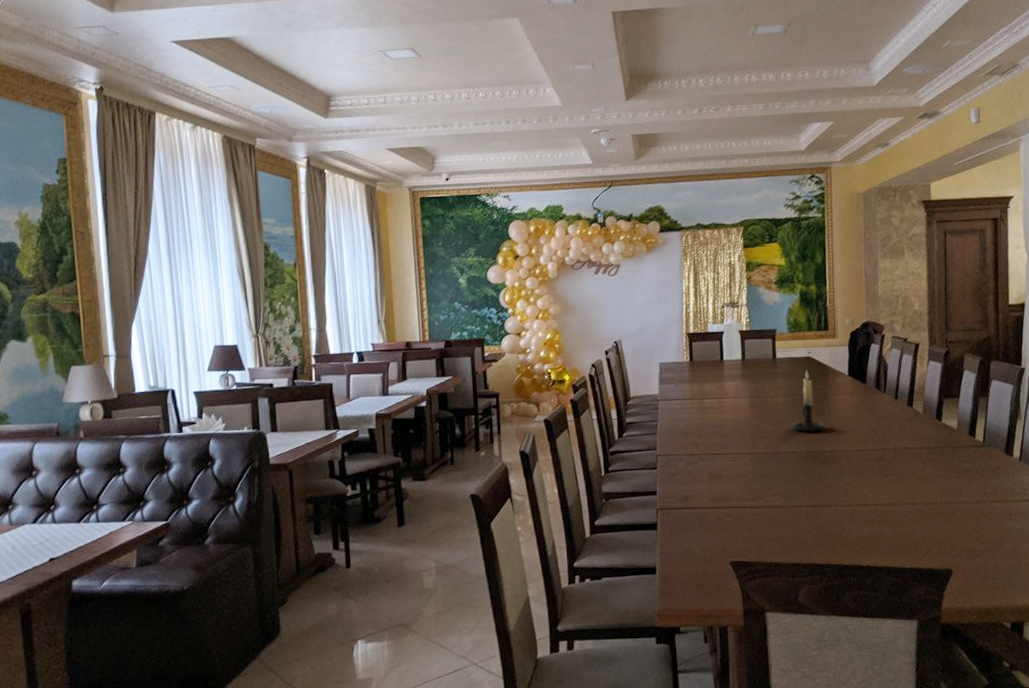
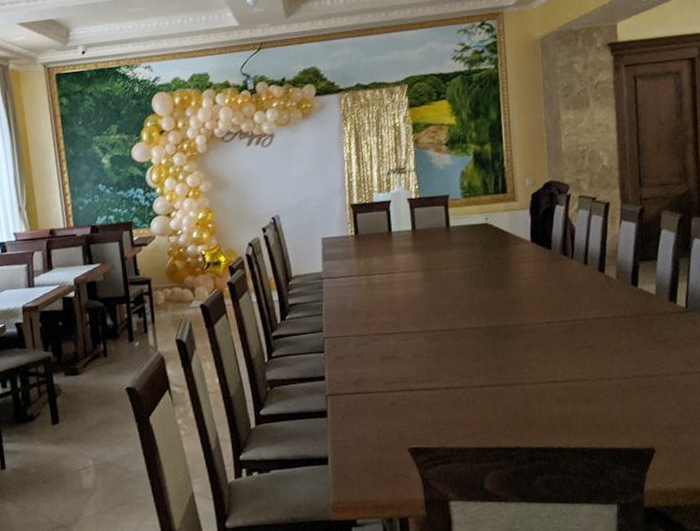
candle holder: present [791,370,826,433] -> none [469,237,508,306]

